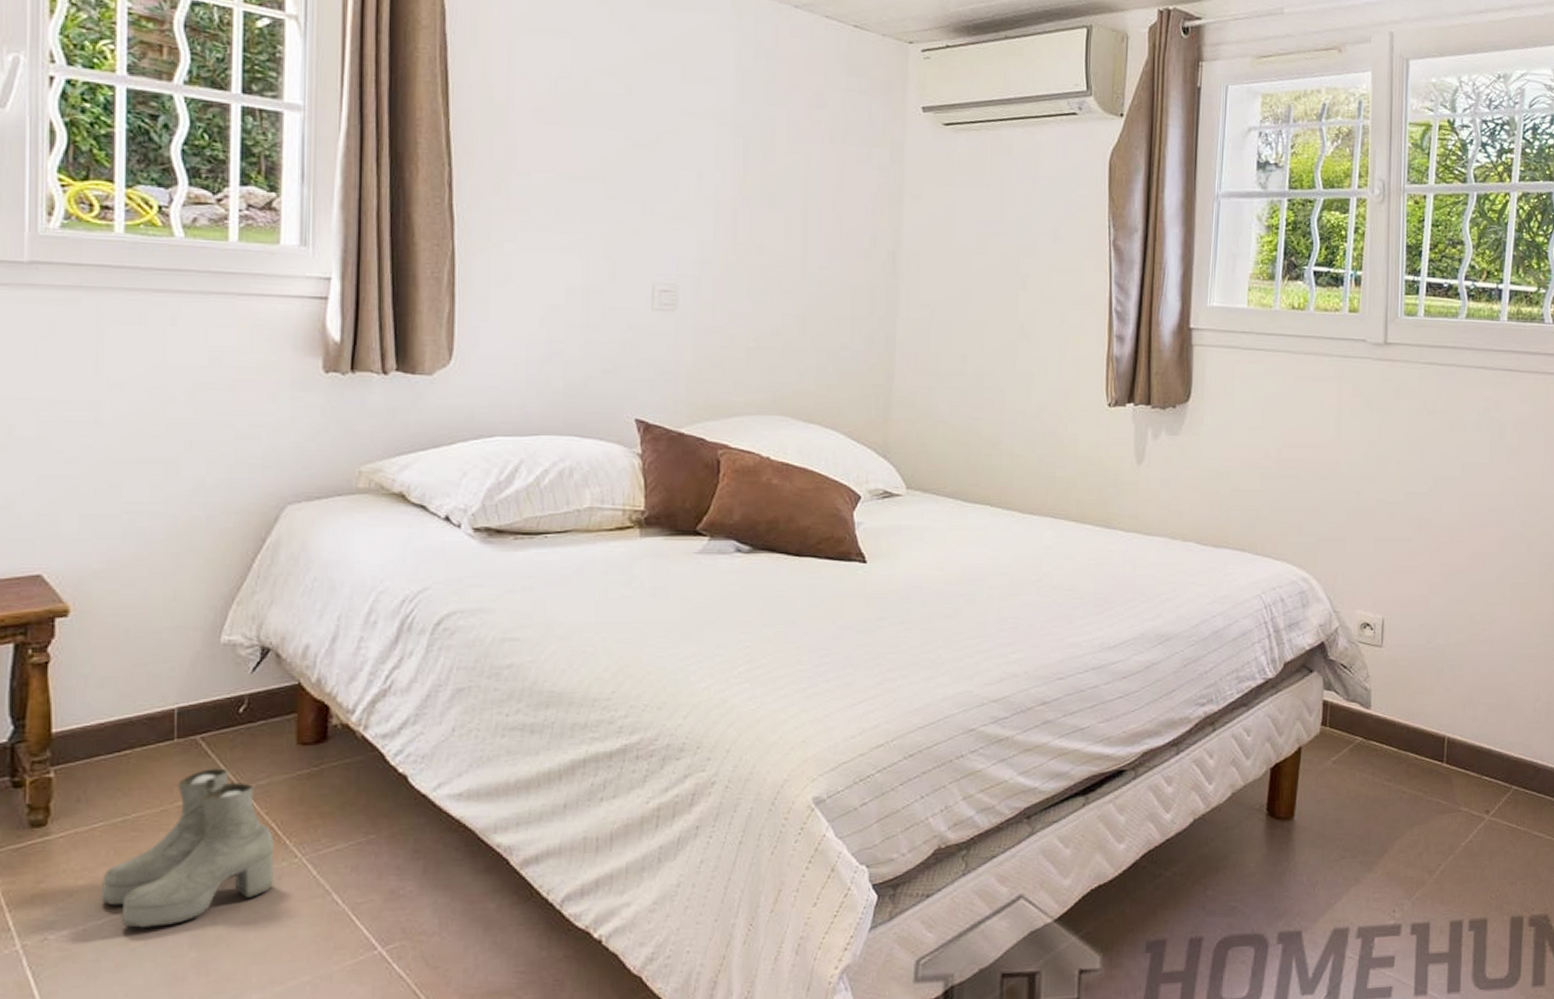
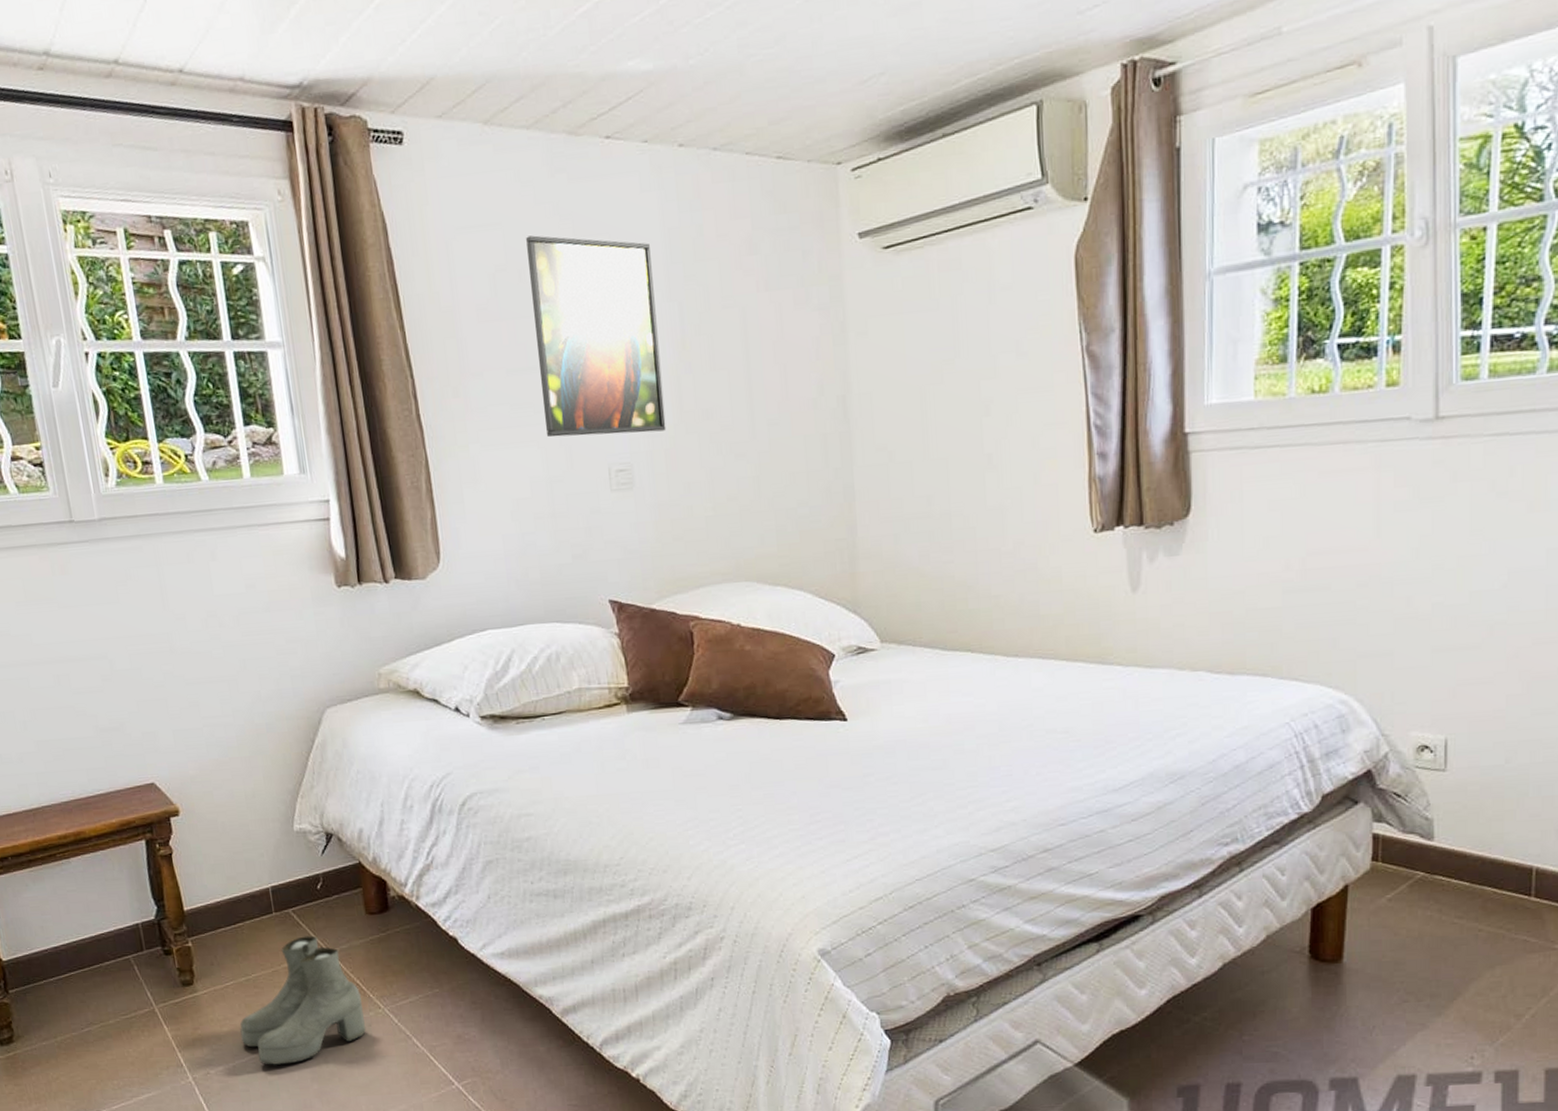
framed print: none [590,50,722,259] -> present [526,235,666,437]

